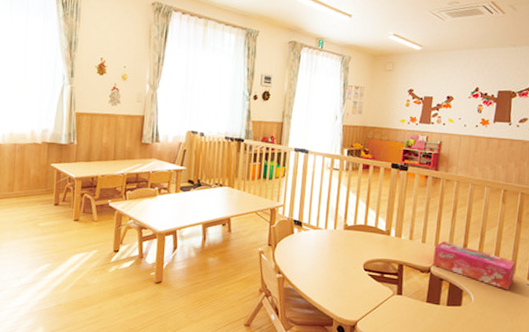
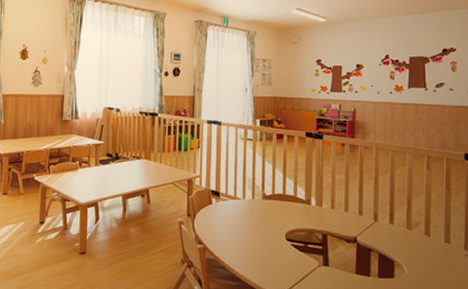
tissue box: present [433,241,516,290] -> none [359,210,450,261]

